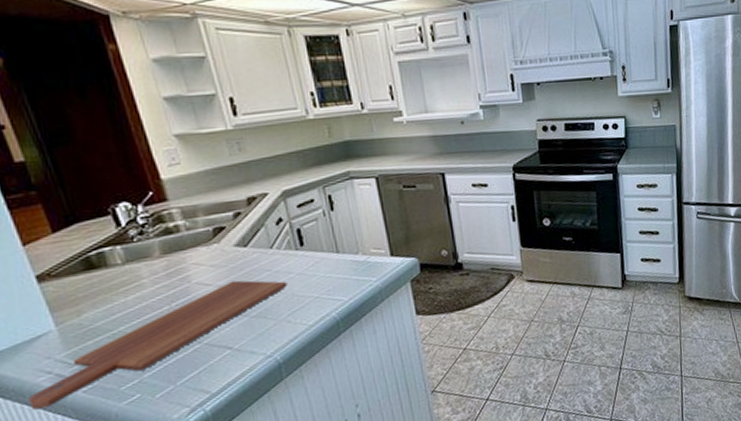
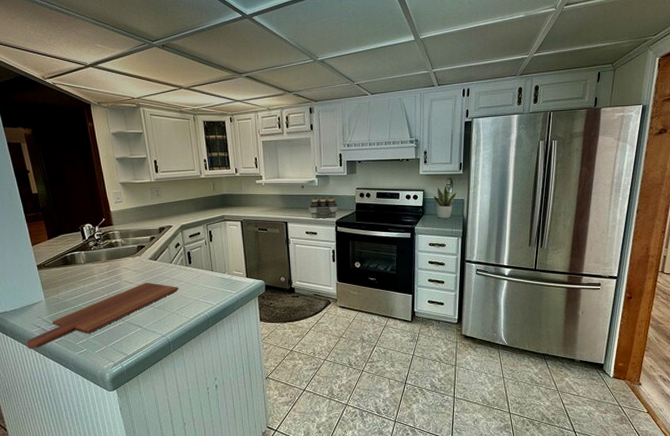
spice rack: none [473,133,515,165] -> present [308,196,339,218]
potted plant: none [638,108,667,153] -> present [434,185,457,219]

